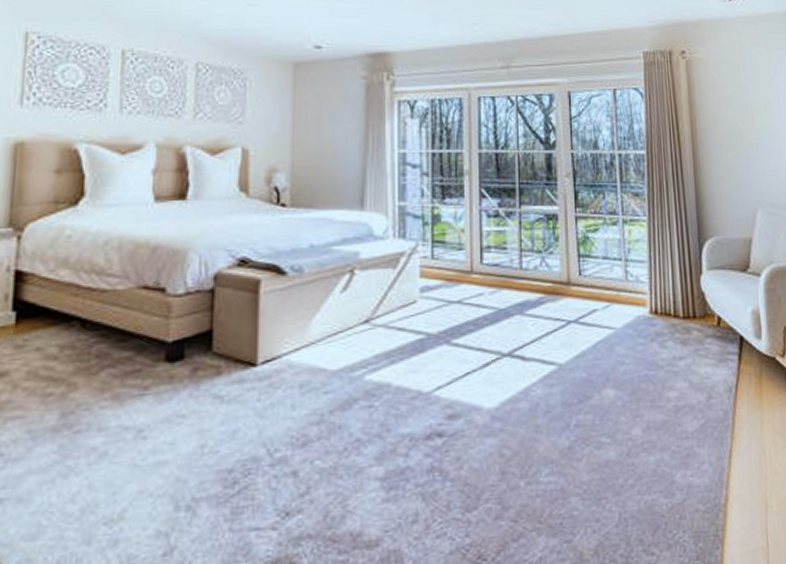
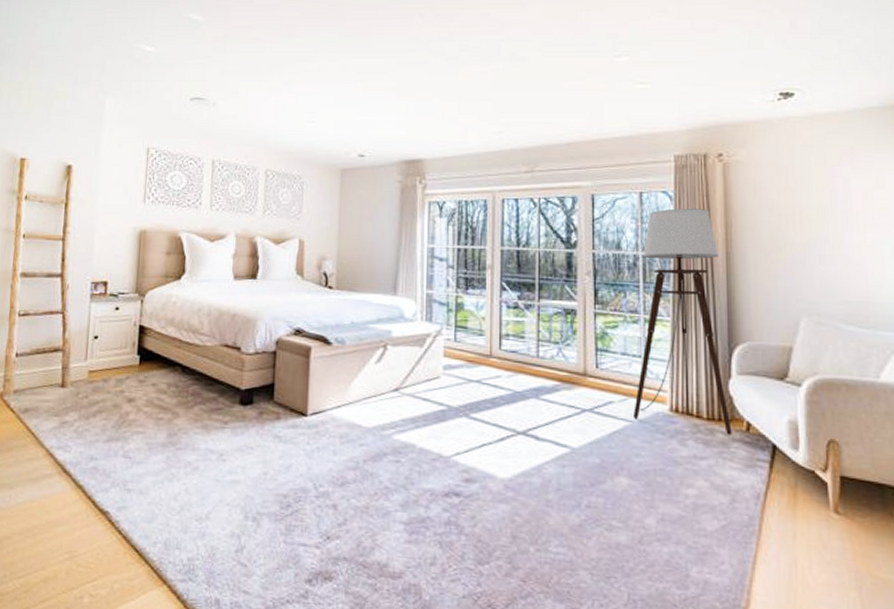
floor lamp: none [617,105,705,332] -> present [634,208,732,435]

